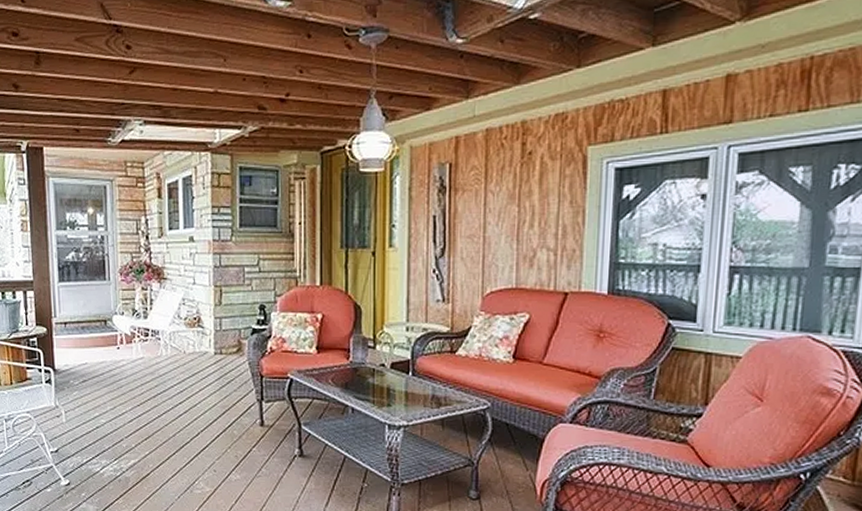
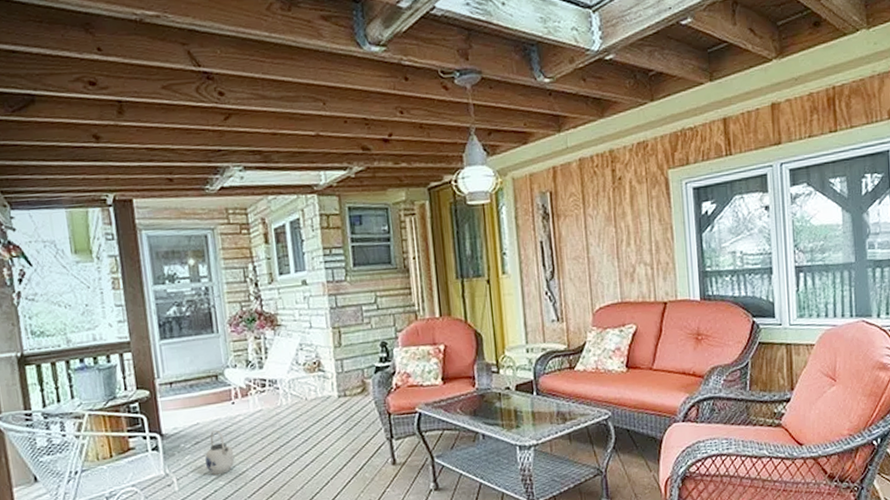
teapot: none [90,371,116,412] -> present [205,430,235,475]

